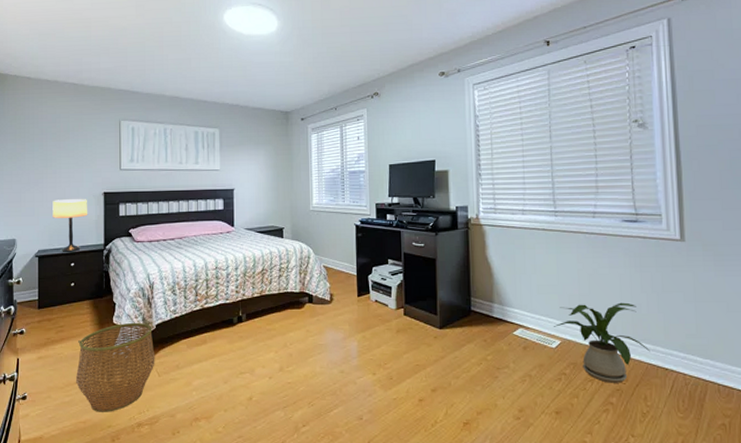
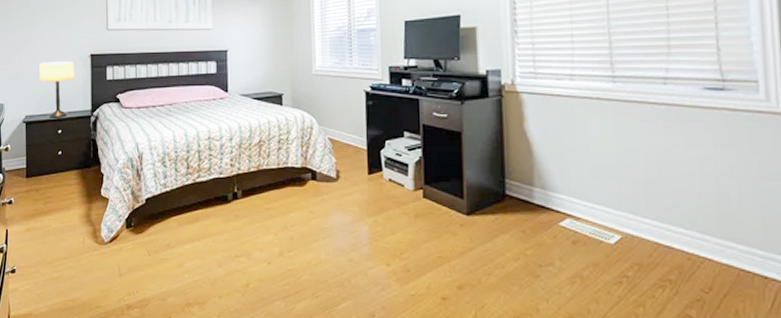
basket: present [75,322,155,412] -> none [63,195,145,292]
house plant: present [554,302,650,383] -> none [612,191,743,292]

